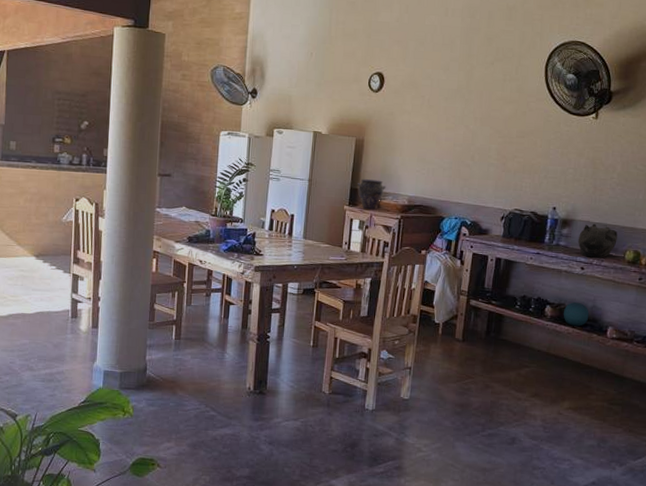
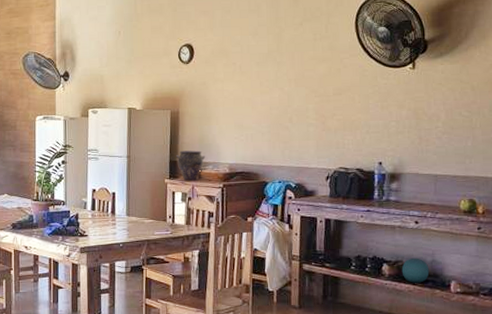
backpack: present [577,223,618,259] -> none [408,175,450,212]

